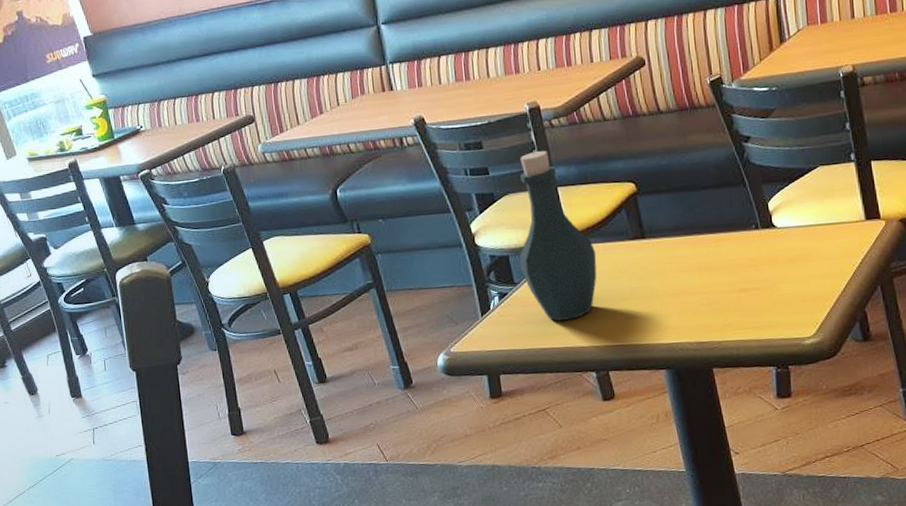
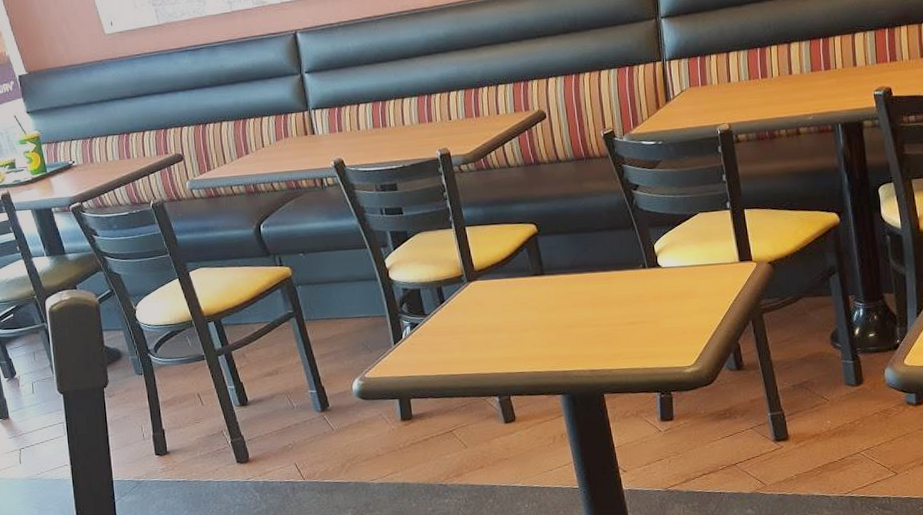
bottle: present [519,151,597,321] -> none [429,193,501,350]

